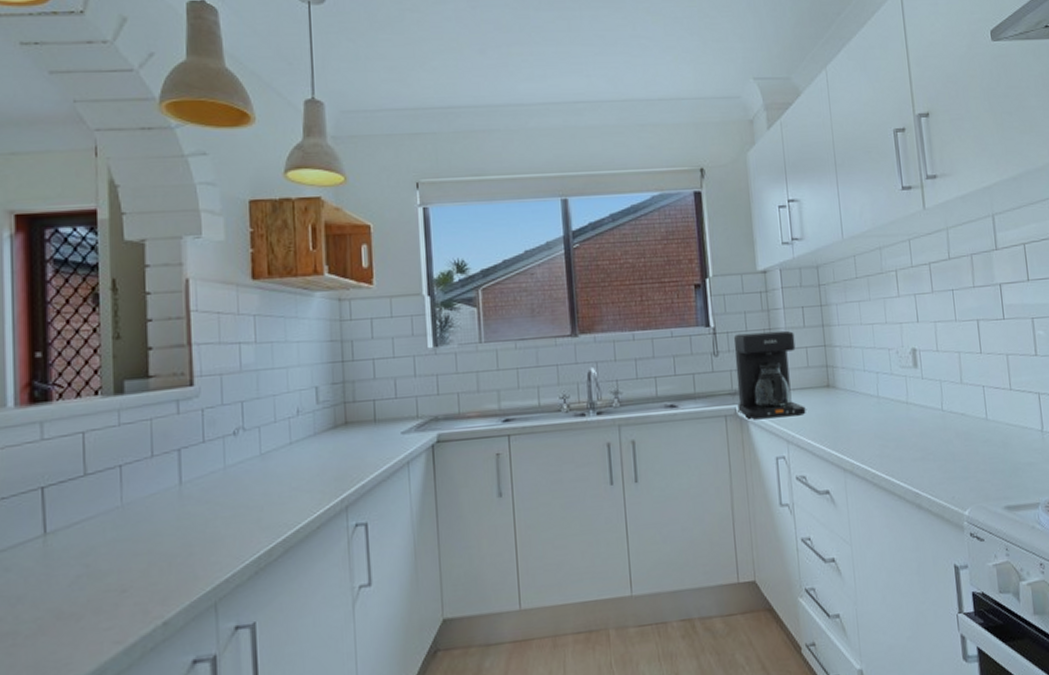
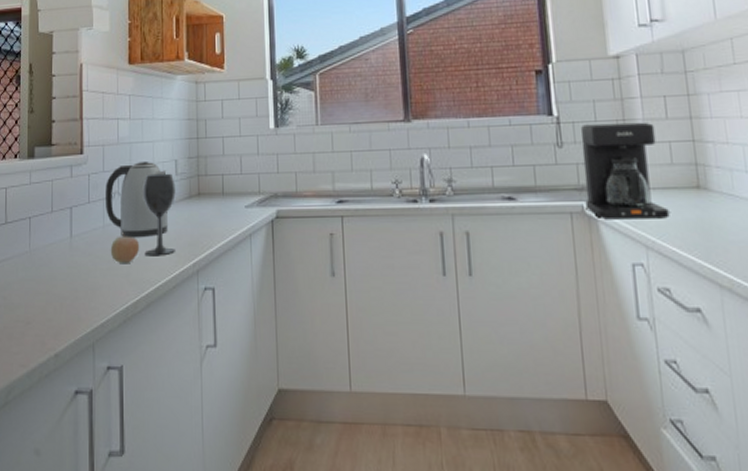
kettle: none [226,389,309,479] -> present [106,160,168,239]
fruit: none [234,473,274,508] -> present [110,233,140,263]
wine glass: none [274,402,318,497] -> present [142,173,176,256]

